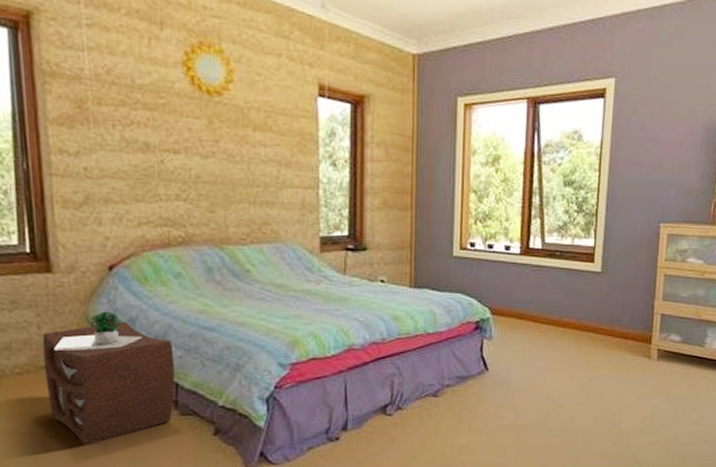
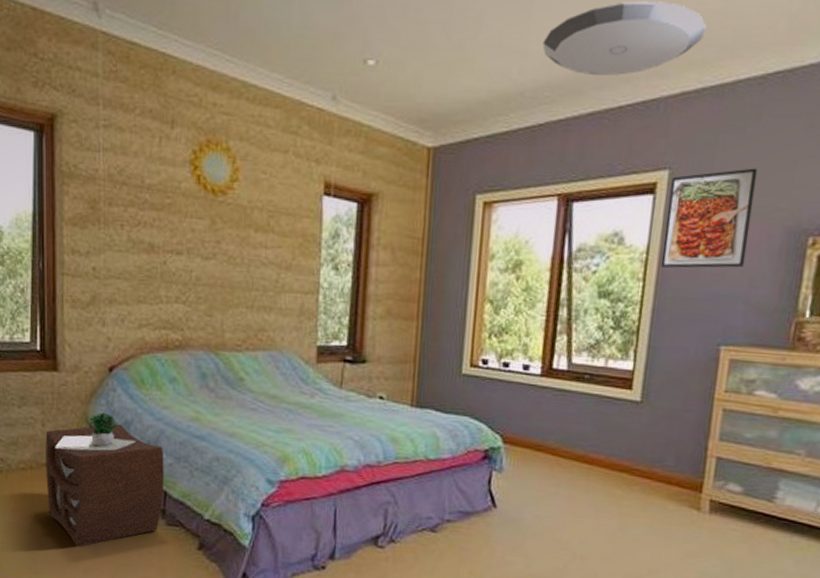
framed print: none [612,77,682,160] -> present [660,168,758,268]

